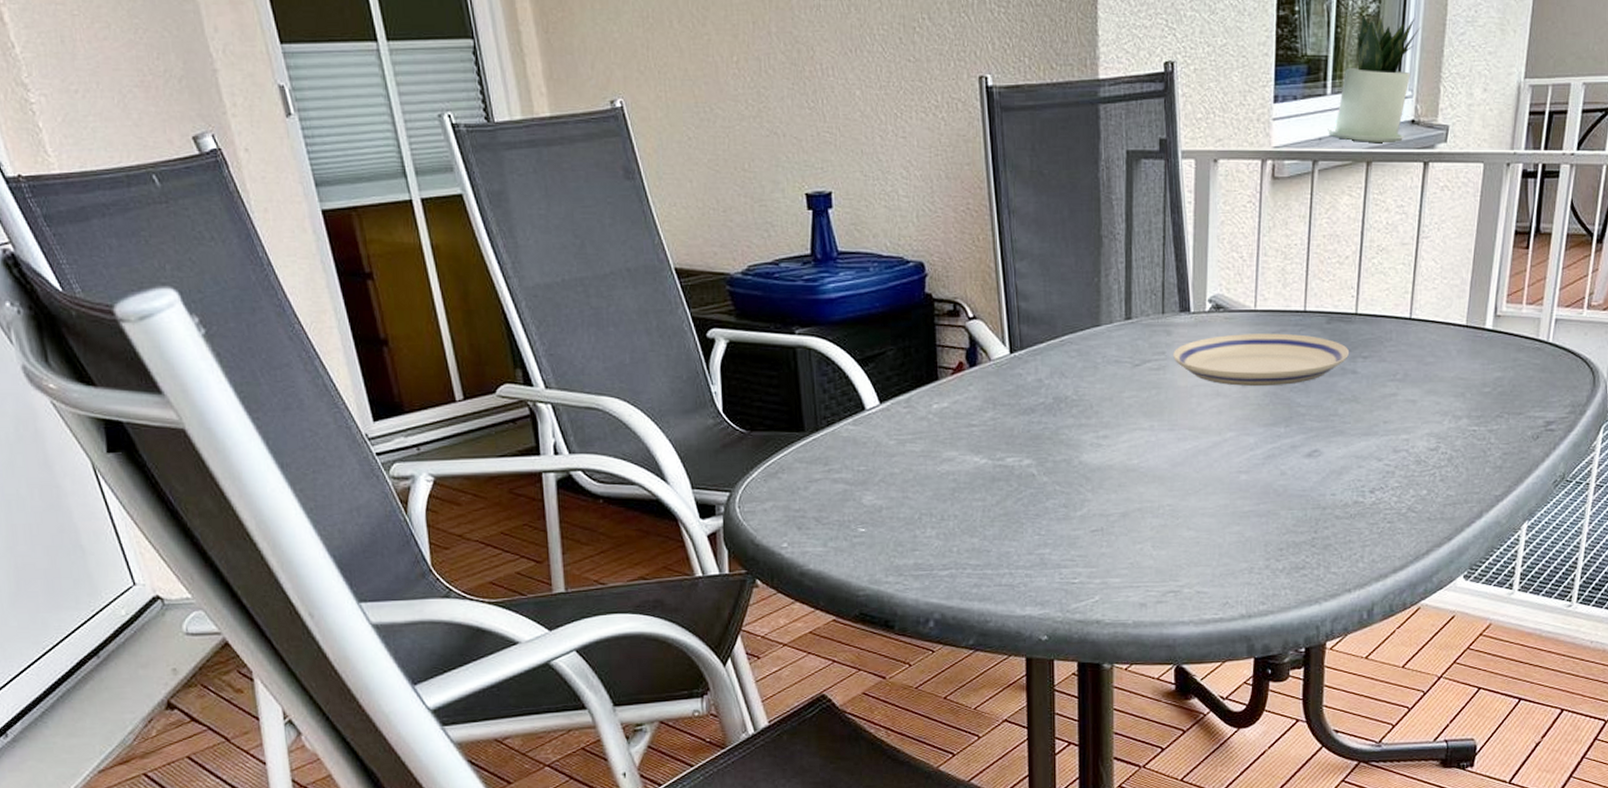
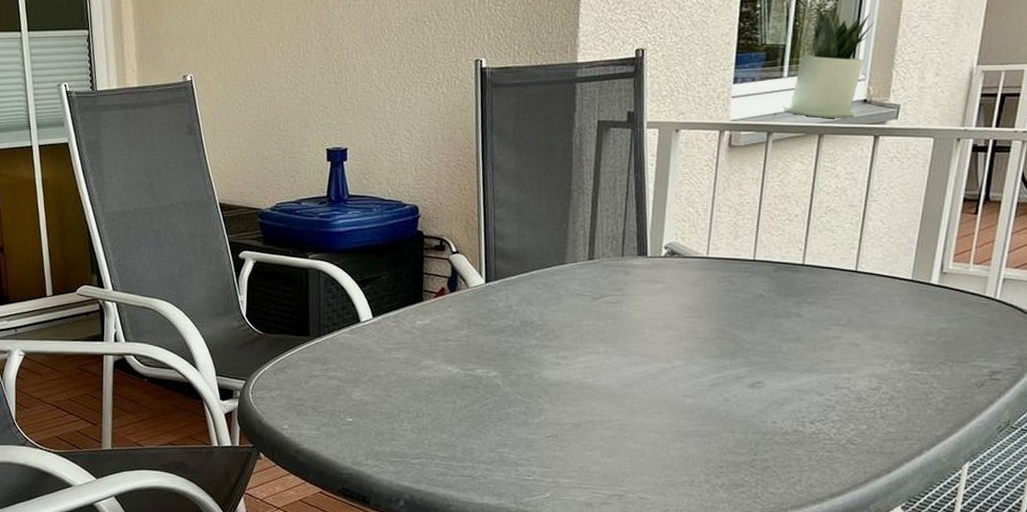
plate: present [1173,333,1350,386] -> none [630,277,796,323]

